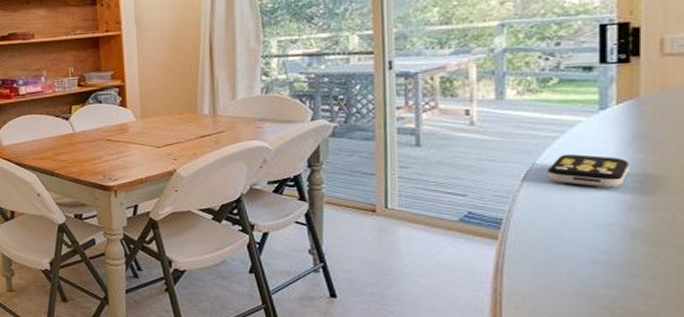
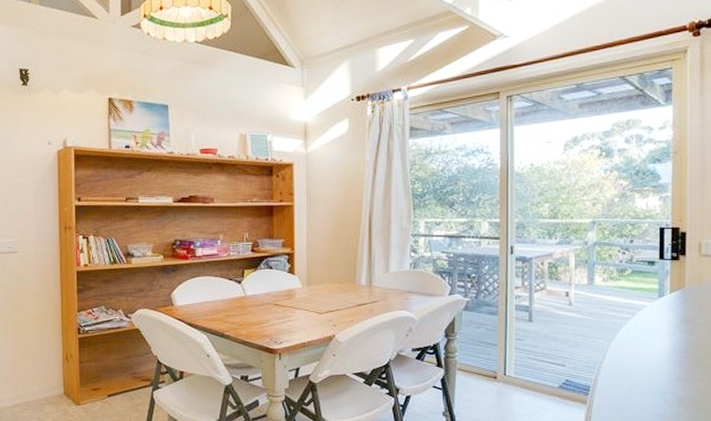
remote control: present [547,154,629,188] -> none [622,333,677,362]

